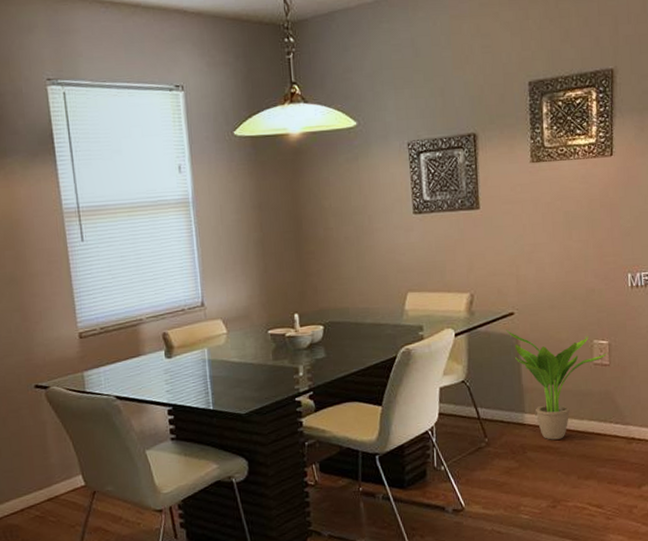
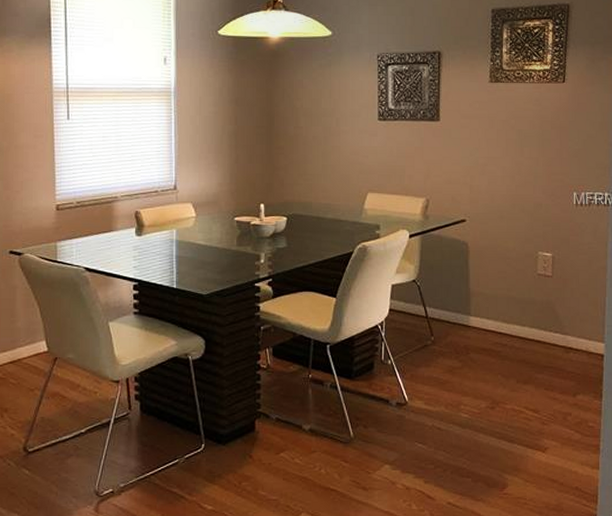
potted plant: present [505,329,608,440] -> none [456,235,551,343]

